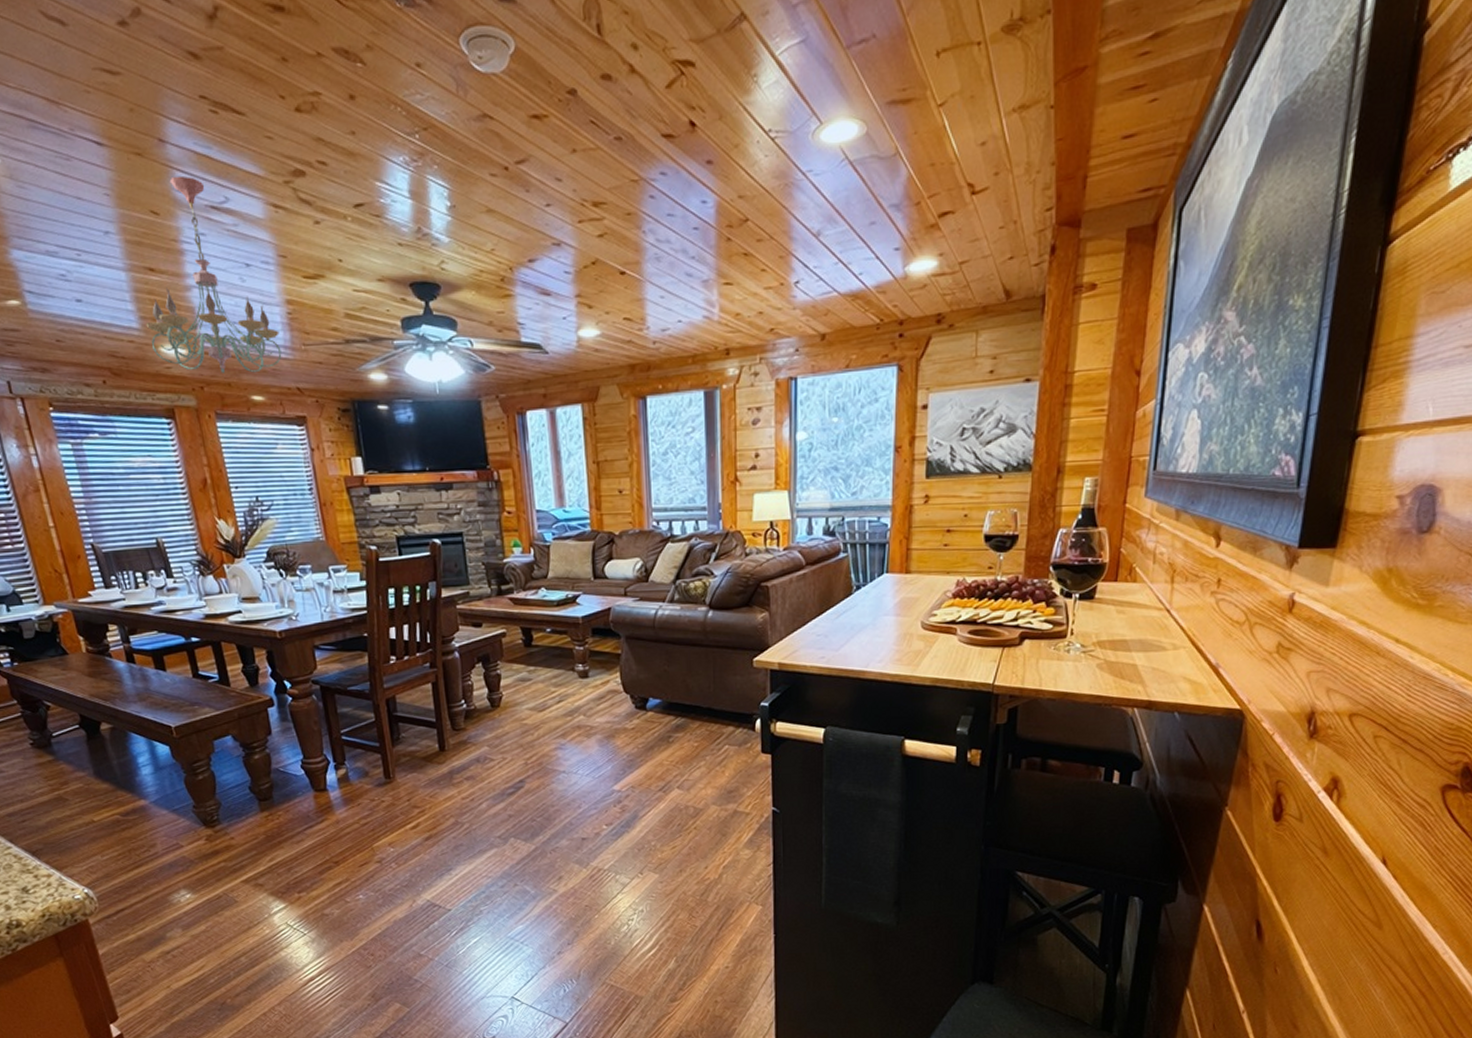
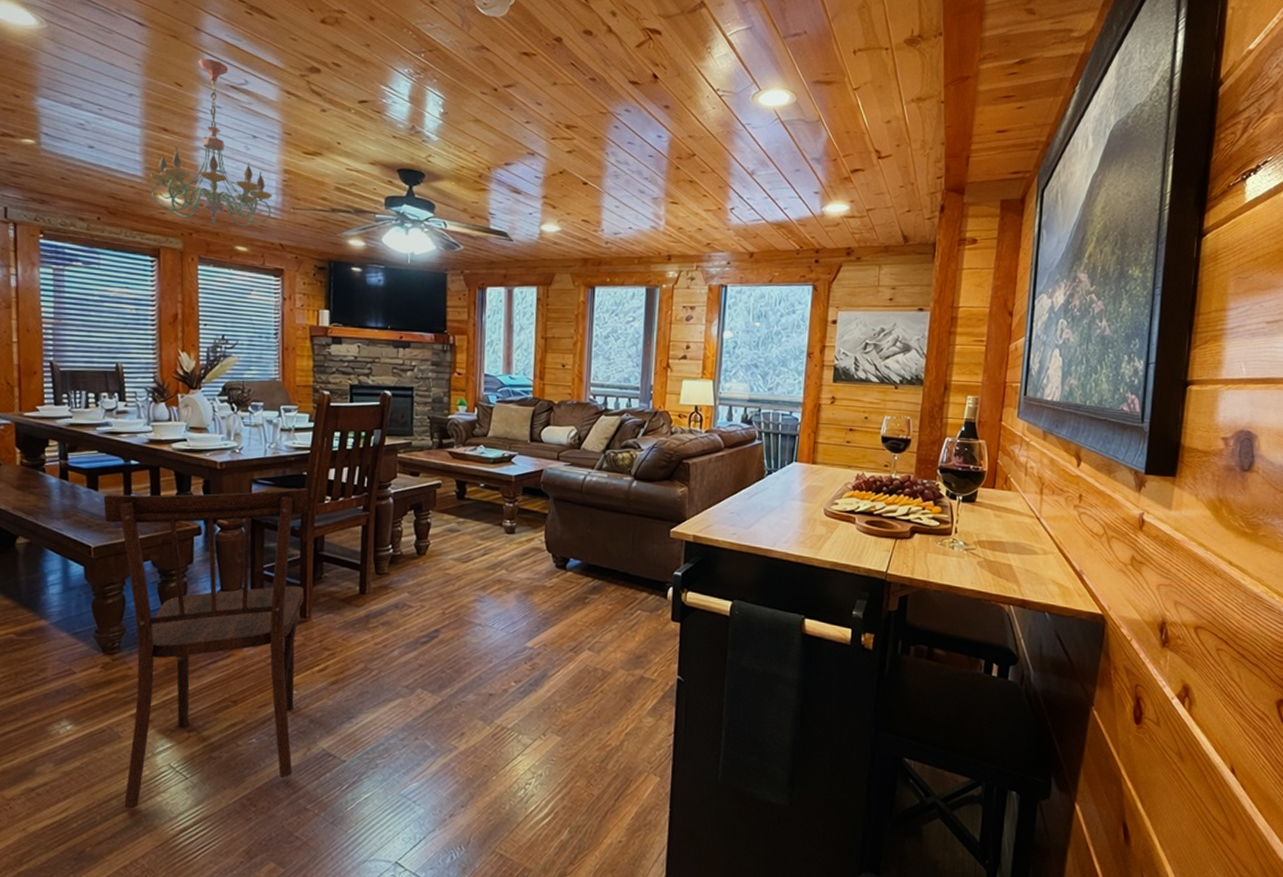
dining chair: none [172,650,402,964] -> present [103,488,309,809]

